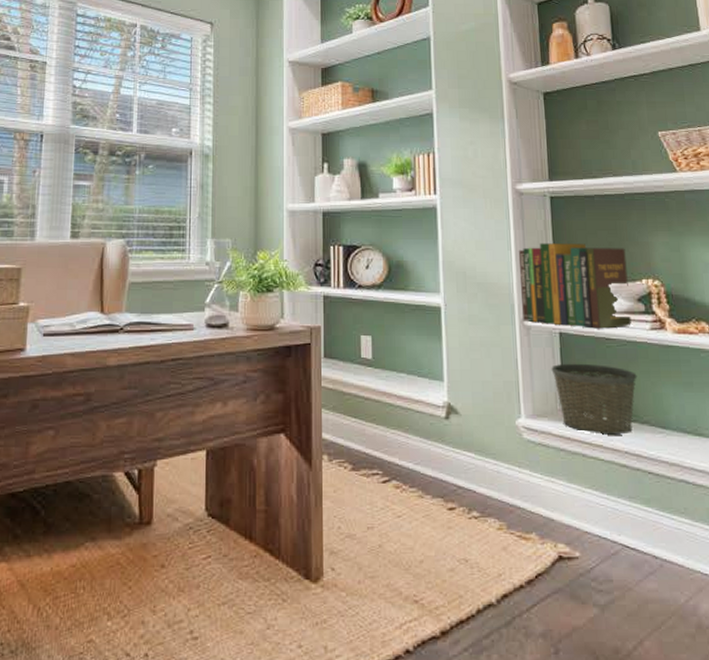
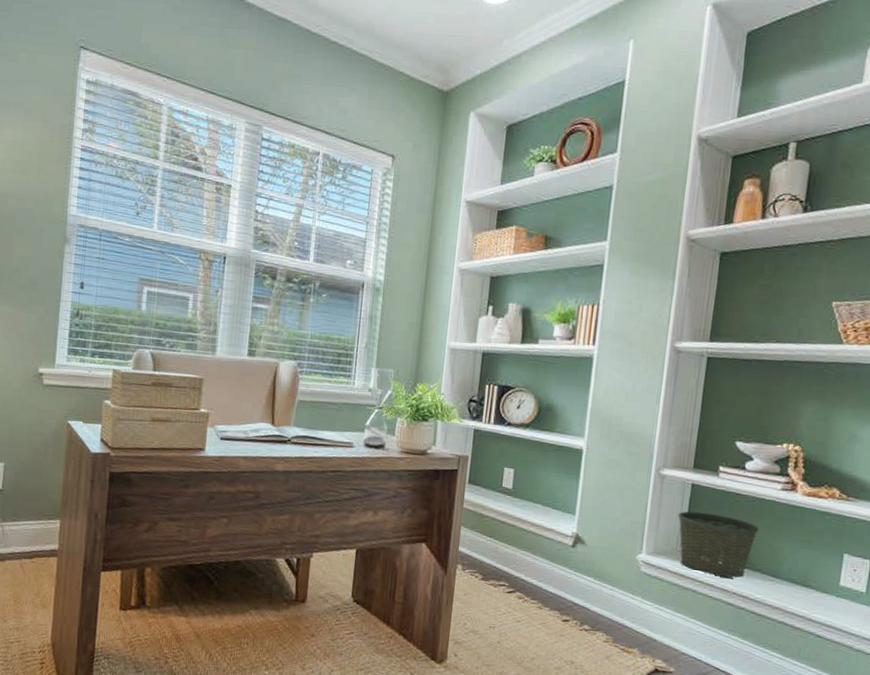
books: present [518,243,632,329] -> none [659,400,773,485]

